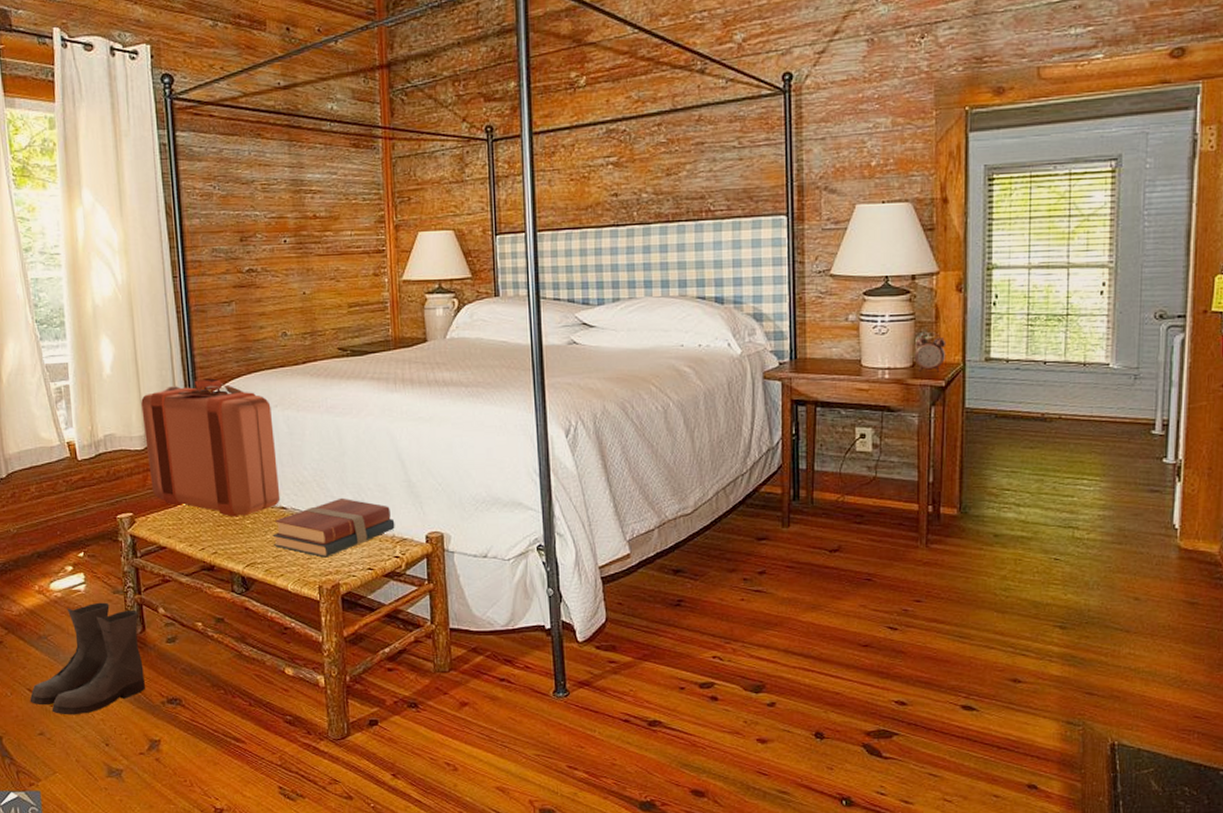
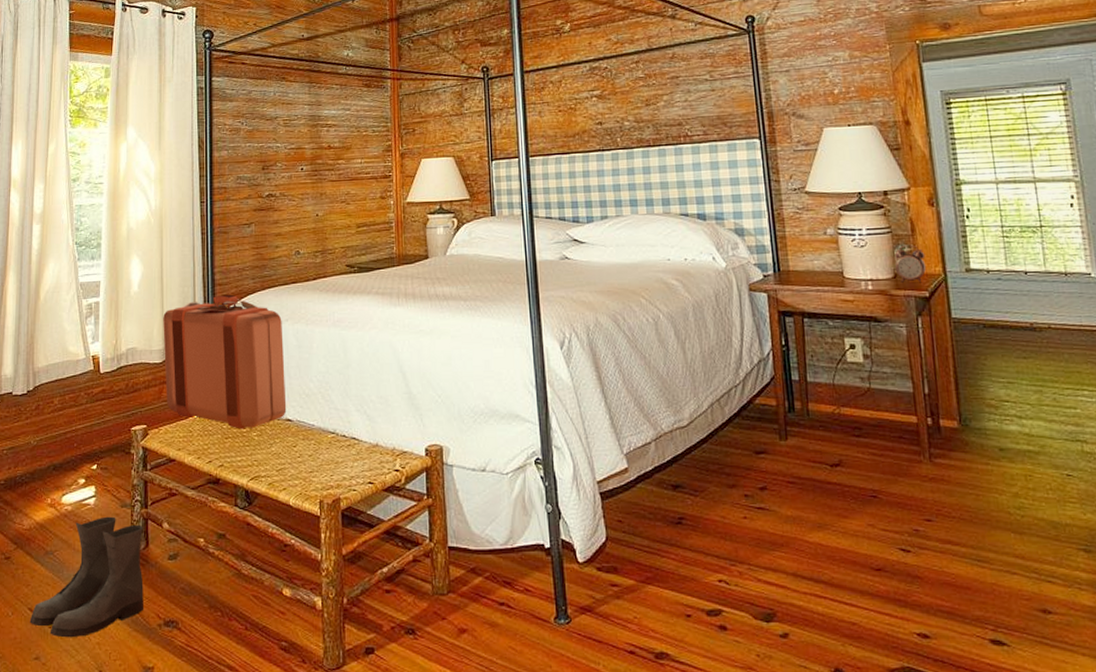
books: present [272,497,395,558] -> none [277,410,396,471]

